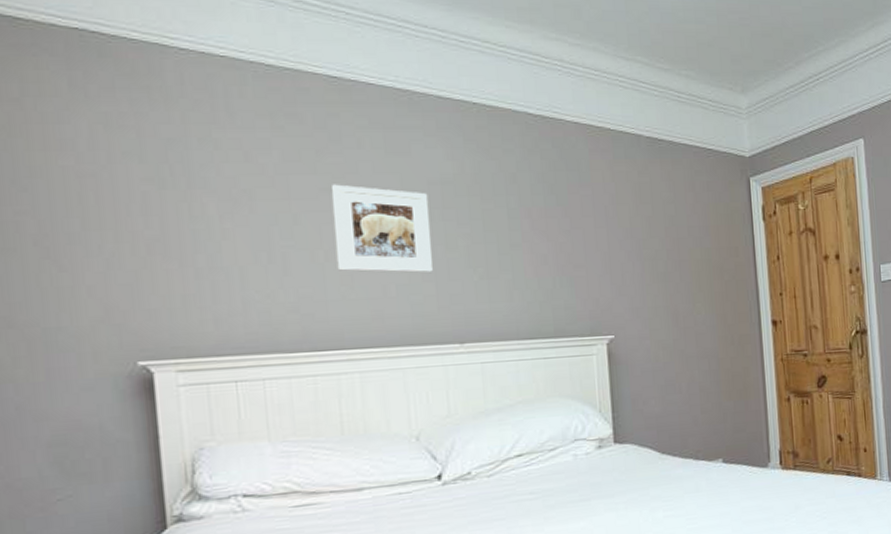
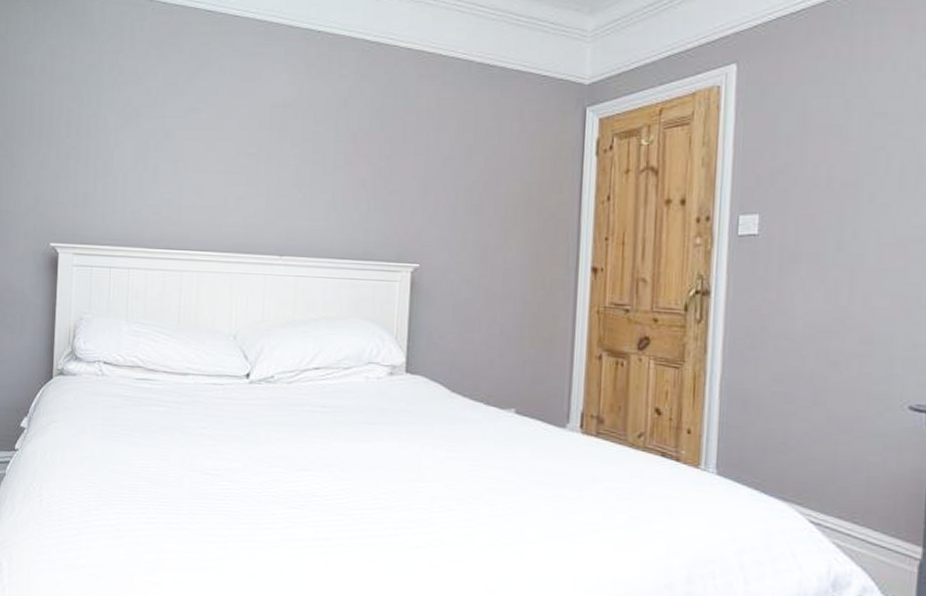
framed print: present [330,184,433,274] -> none [192,105,270,189]

